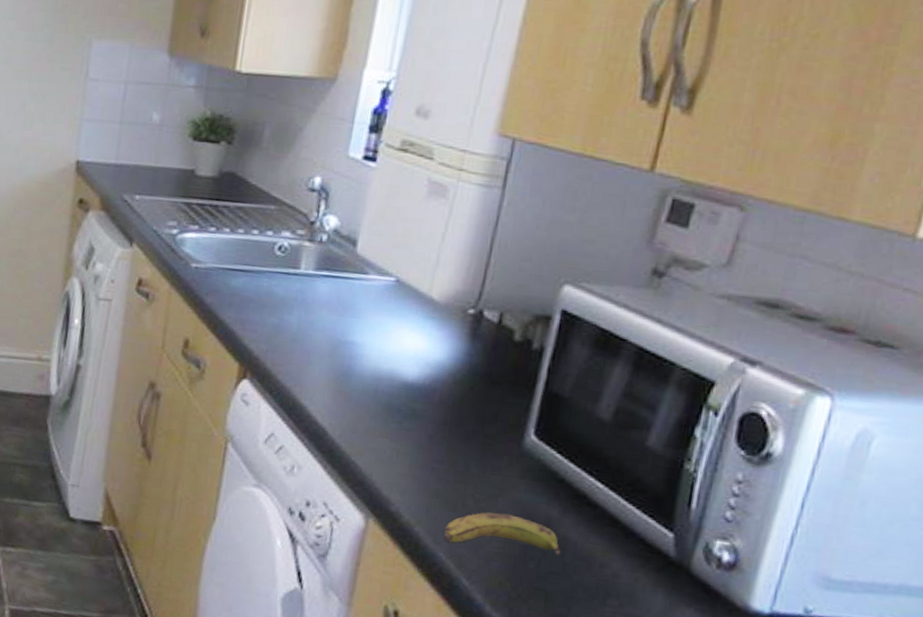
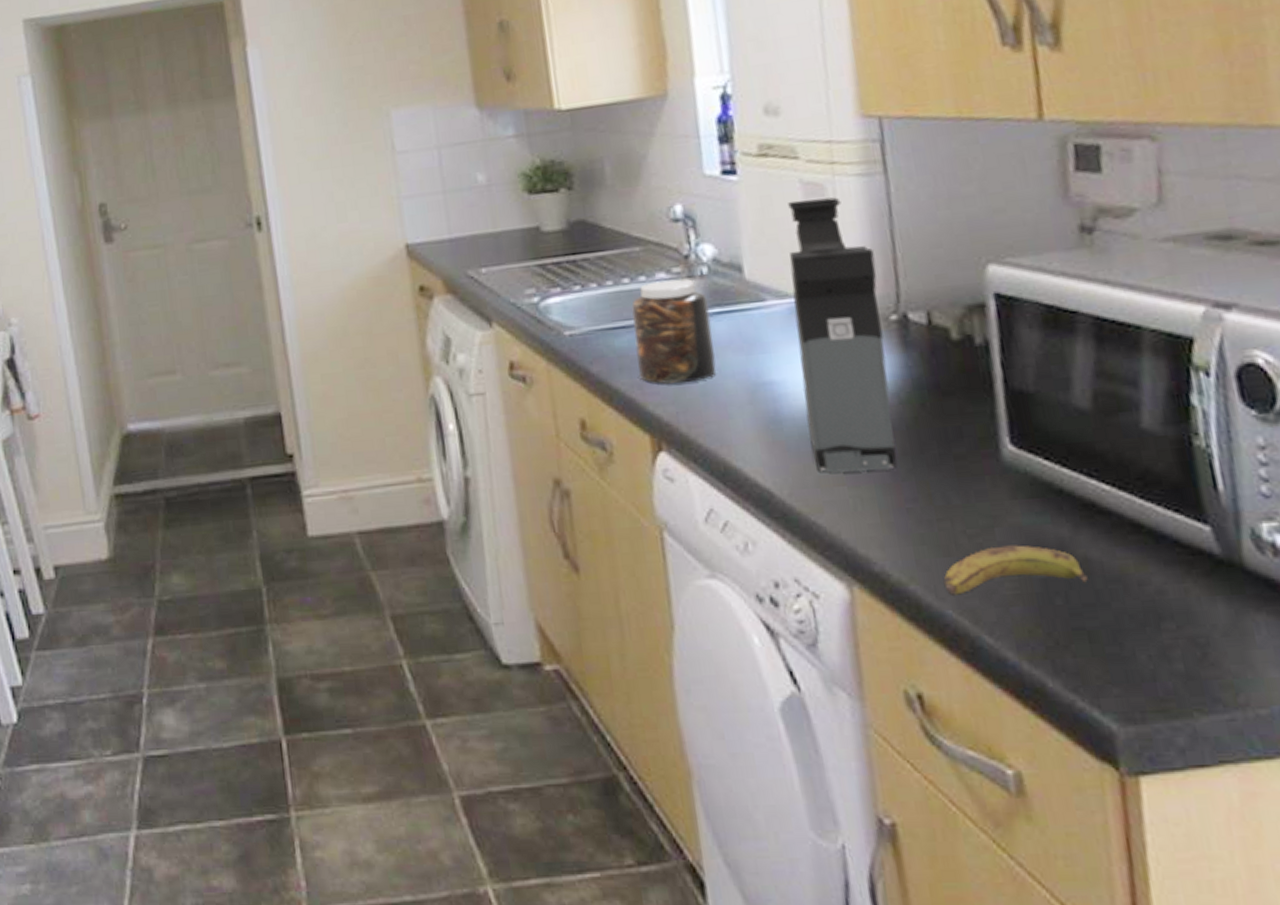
jar: none [245,238,320,329] -> present [631,279,717,385]
coffee maker: none [369,195,472,435] -> present [788,197,897,473]

